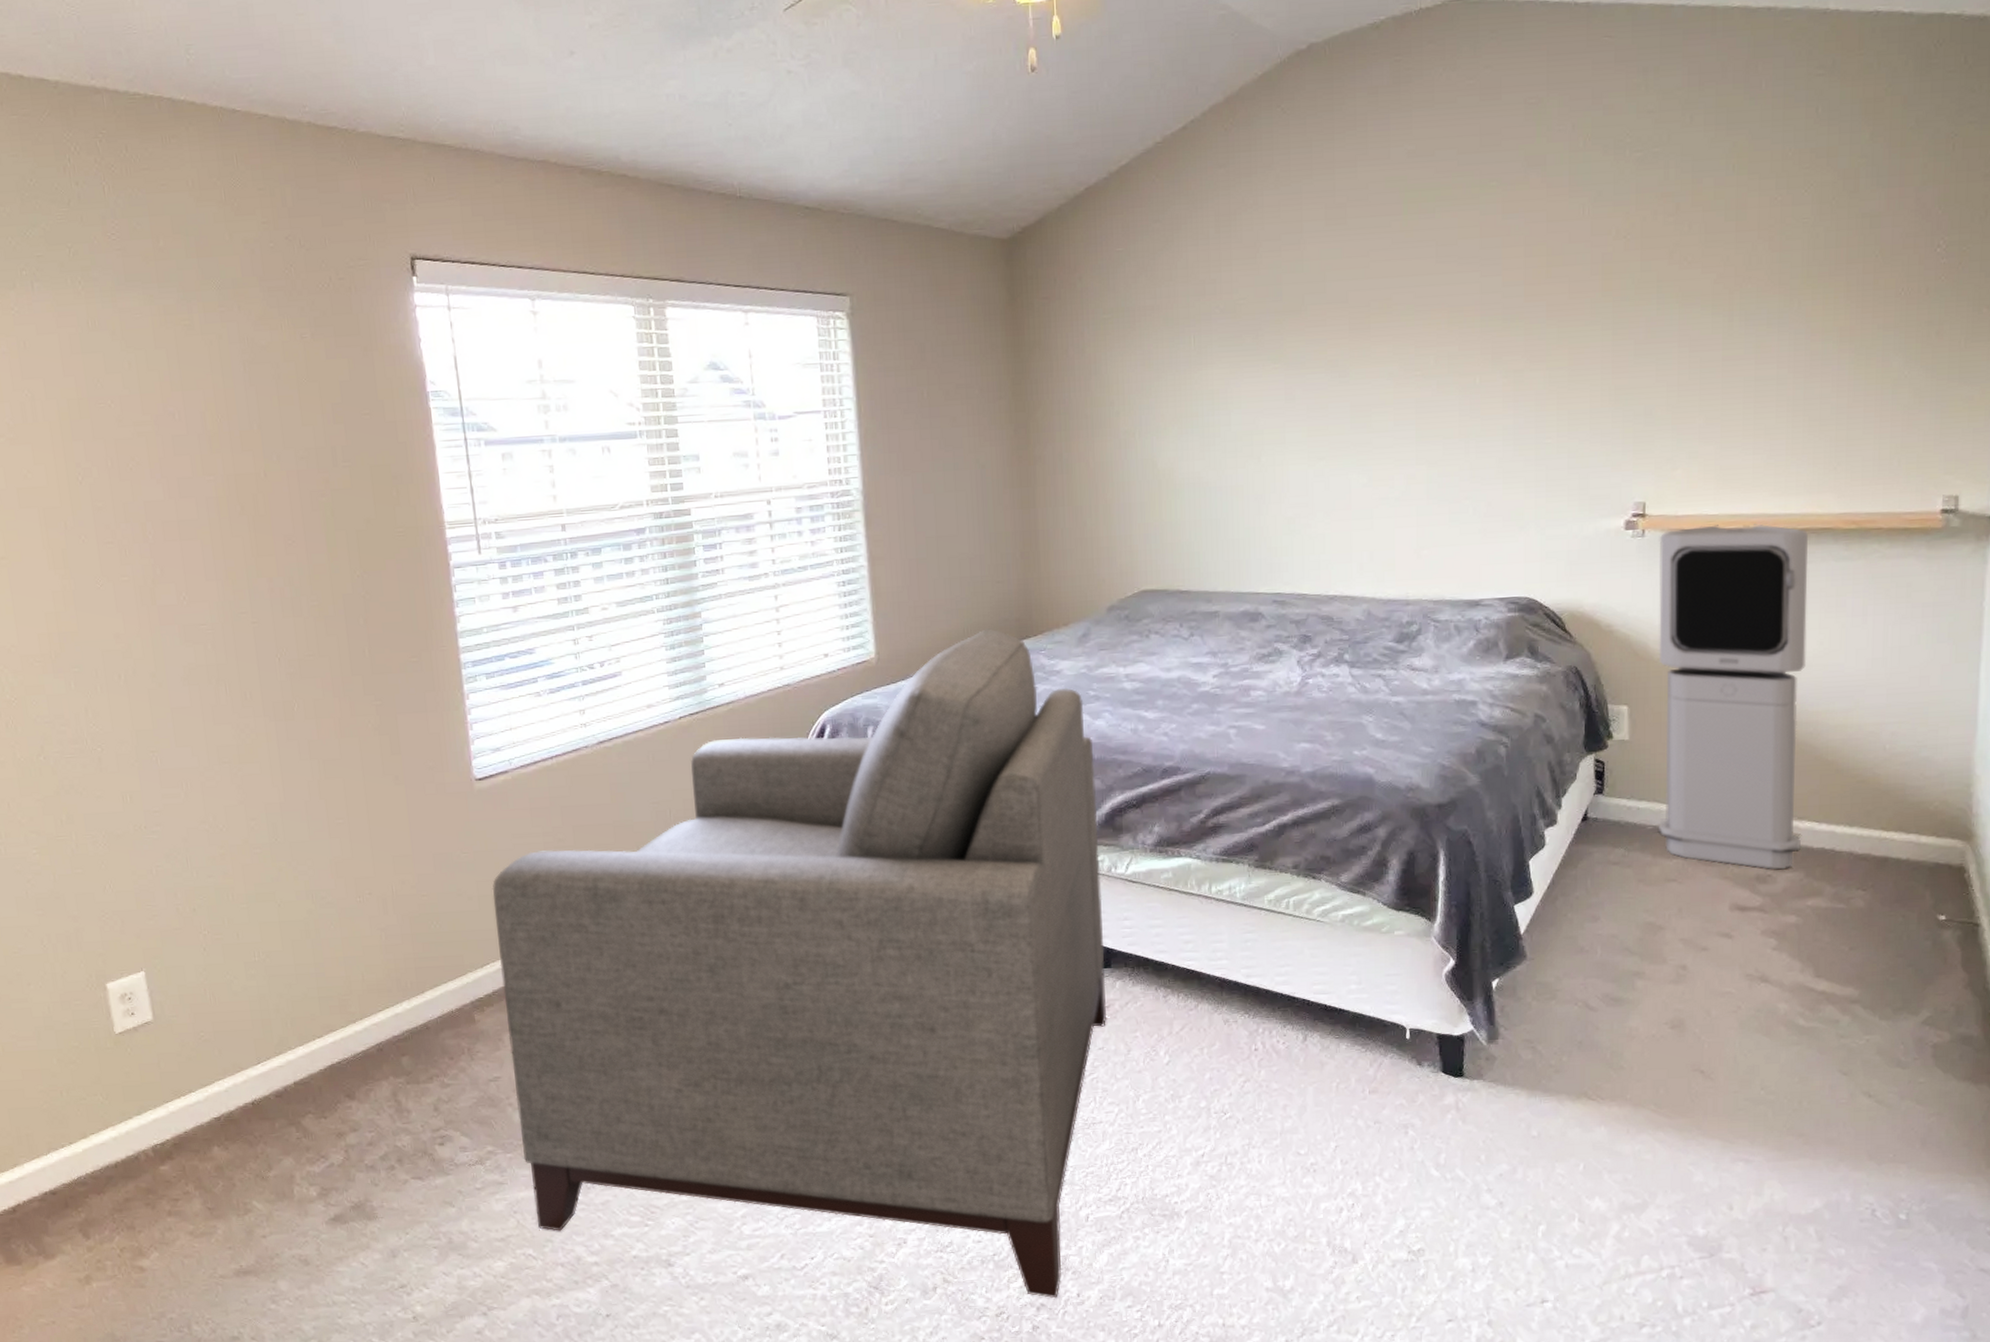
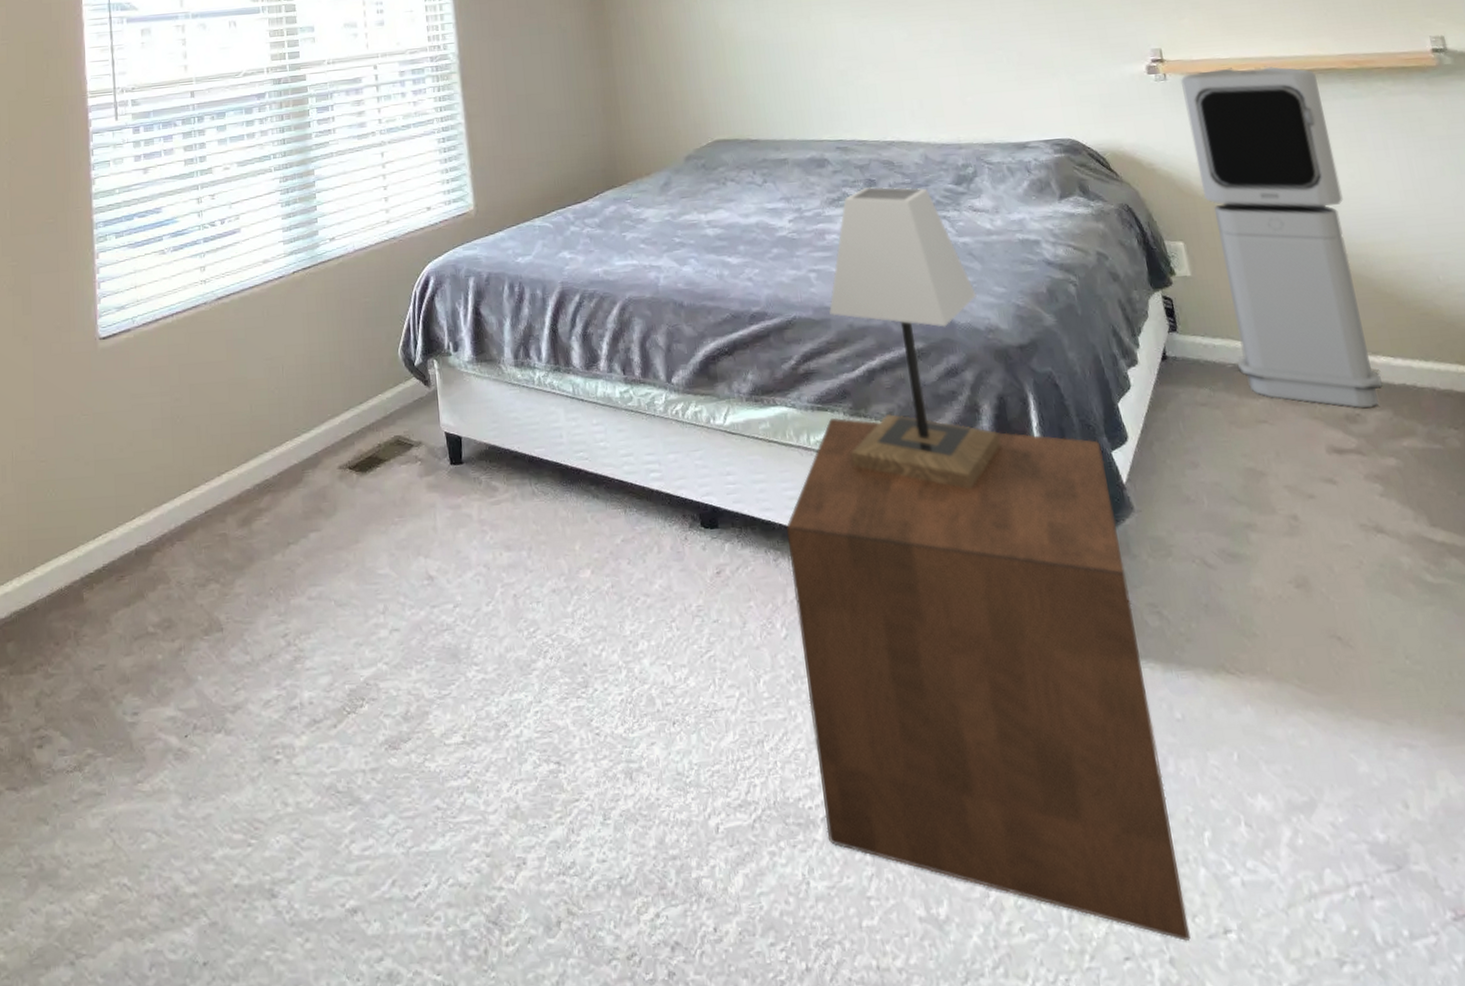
chair: present [492,628,1107,1298] -> none [109,179,719,934]
side table: none [1178,869,1510,1309] -> present [786,417,1191,942]
lamp: none [1246,642,1403,937] -> present [829,186,1000,490]

